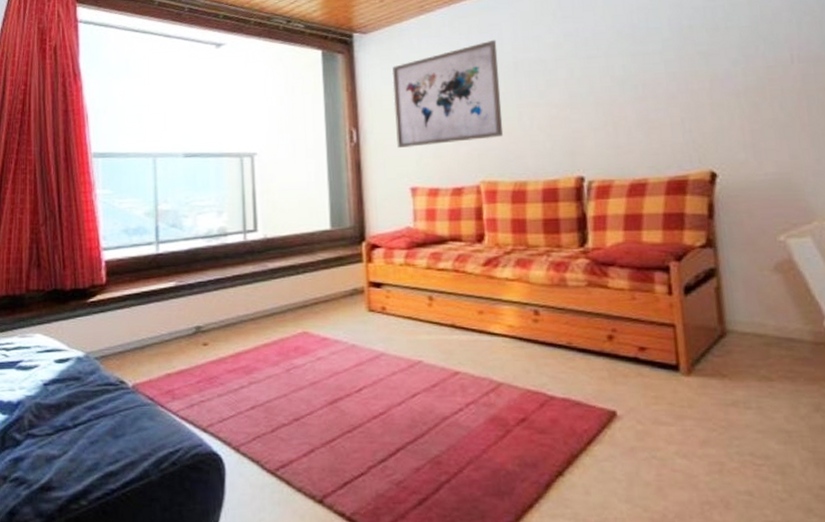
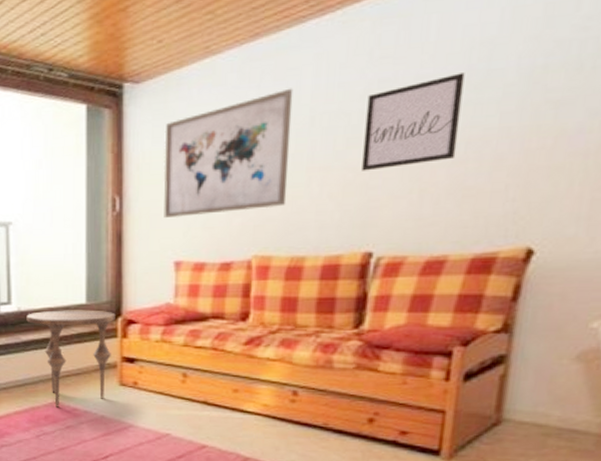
side table: none [273,235,360,338] -> present [26,310,116,408]
wall art: none [557,30,637,107] -> present [362,72,465,171]

